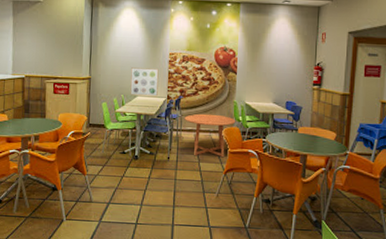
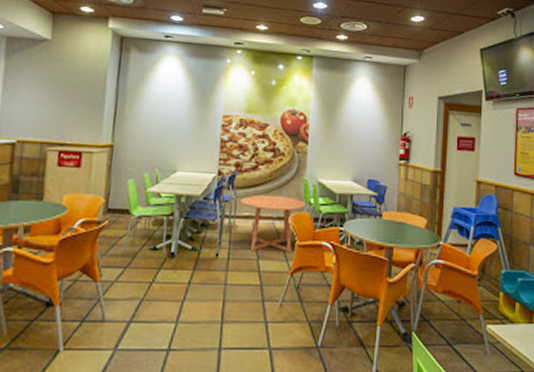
wall art: present [130,67,159,97] -> none [167,132,208,172]

